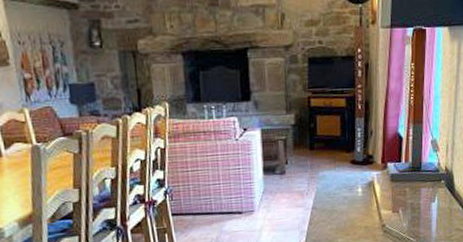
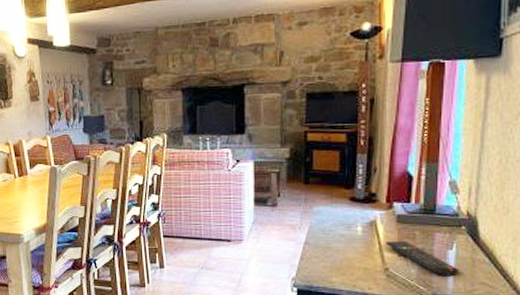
remote control: none [382,198,440,227] -> present [386,242,458,277]

